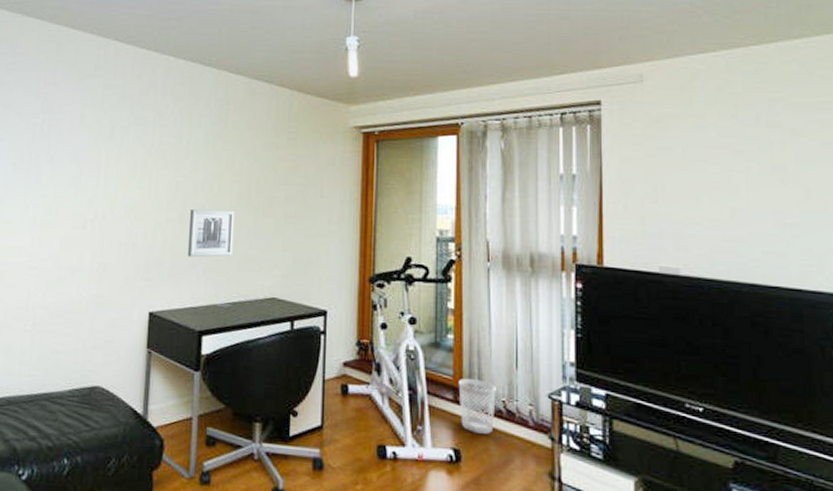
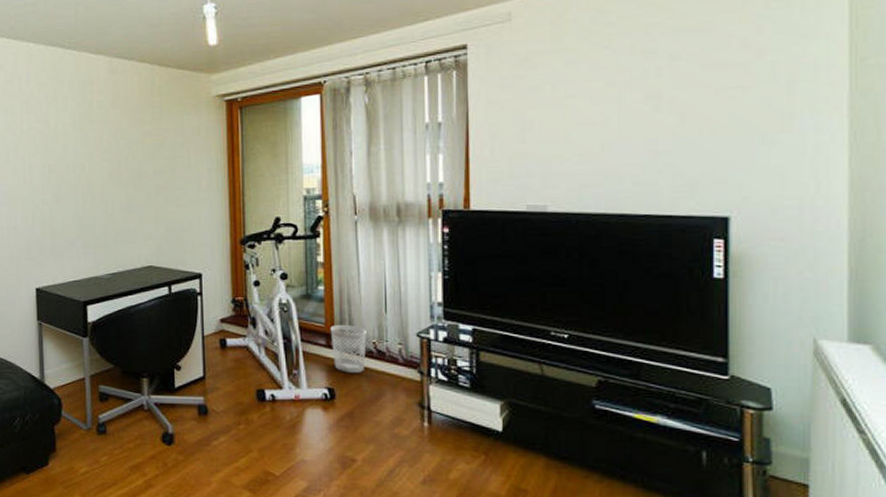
wall art: present [188,209,235,258] -> none [65,188,108,235]

